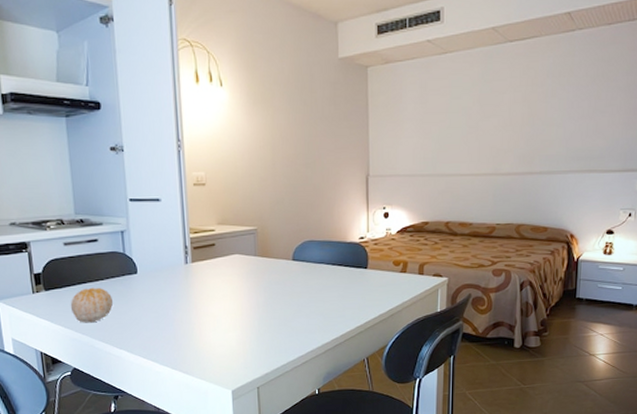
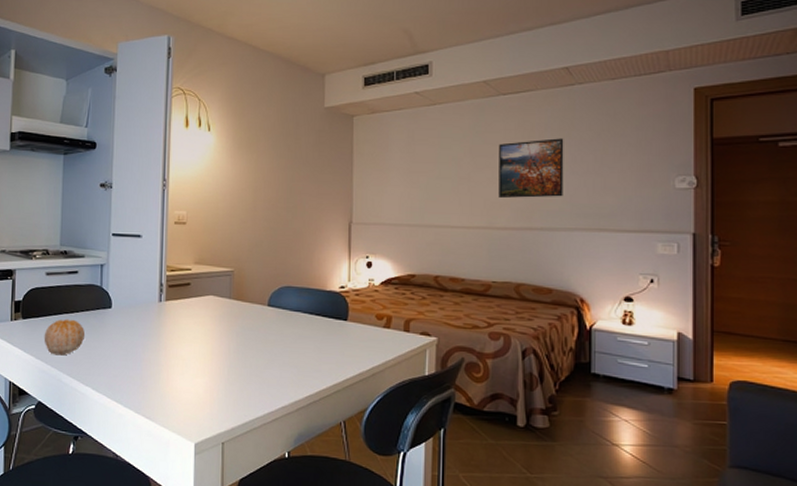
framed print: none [503,85,564,146] -> present [498,138,564,199]

